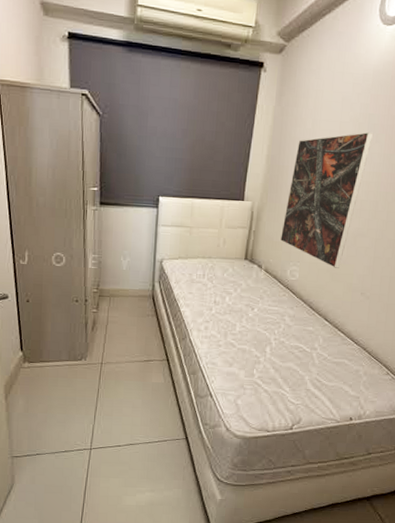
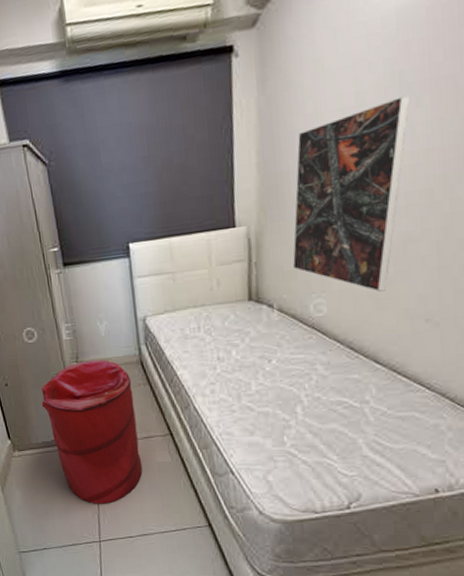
laundry hamper: none [58,289,142,416] -> present [41,359,143,504]

